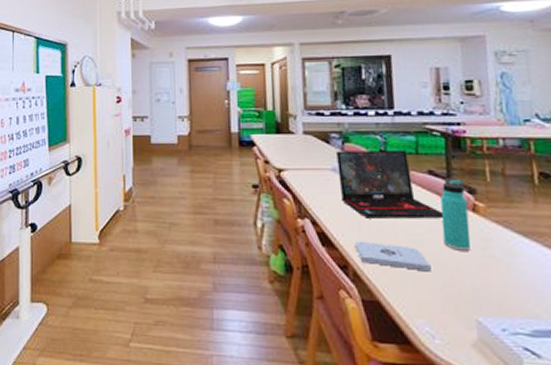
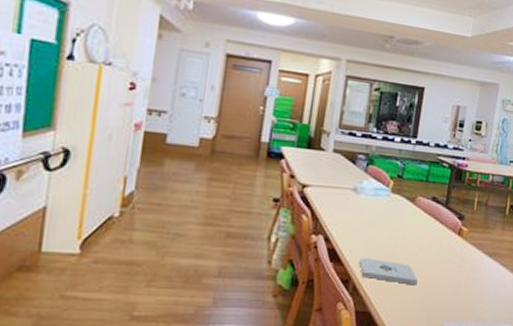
laptop: present [336,150,444,219] -> none [356,172,437,240]
thermos bottle: present [440,178,471,251] -> none [431,205,457,268]

